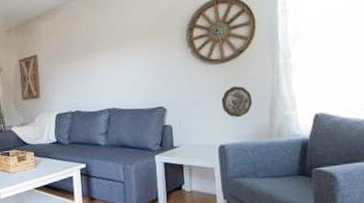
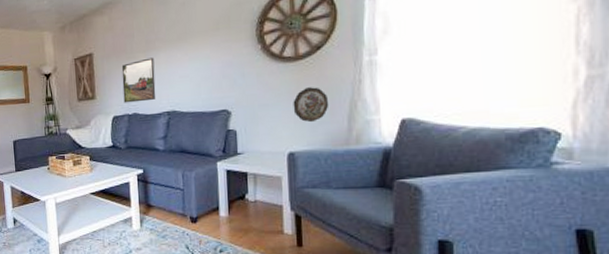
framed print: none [64,59,98,102] -> present [121,57,156,103]

